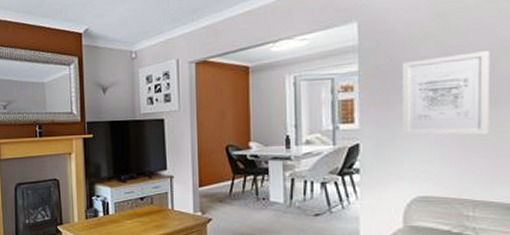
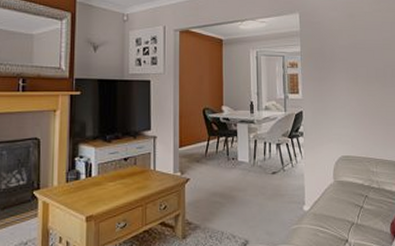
wall art: present [401,51,491,136] -> none [328,45,382,107]

